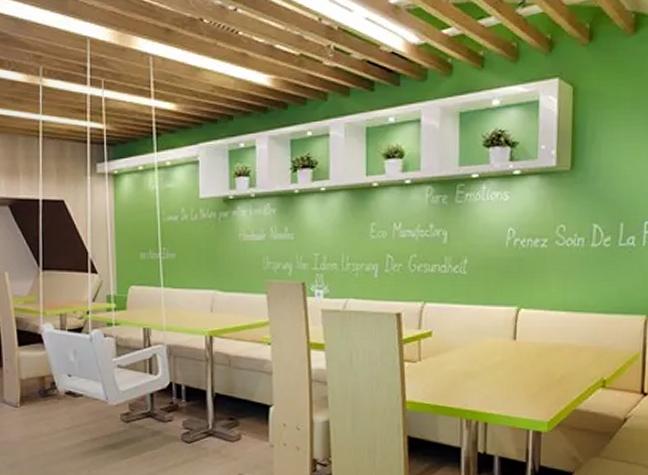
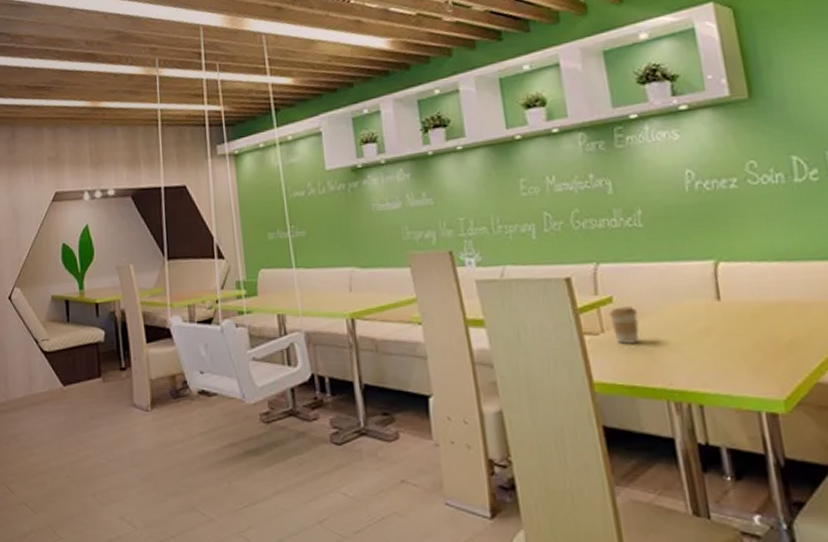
coffee cup: none [427,340,449,371] -> present [609,306,639,344]

